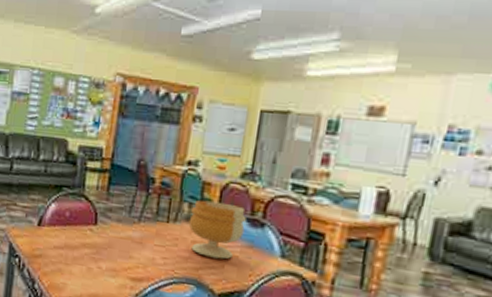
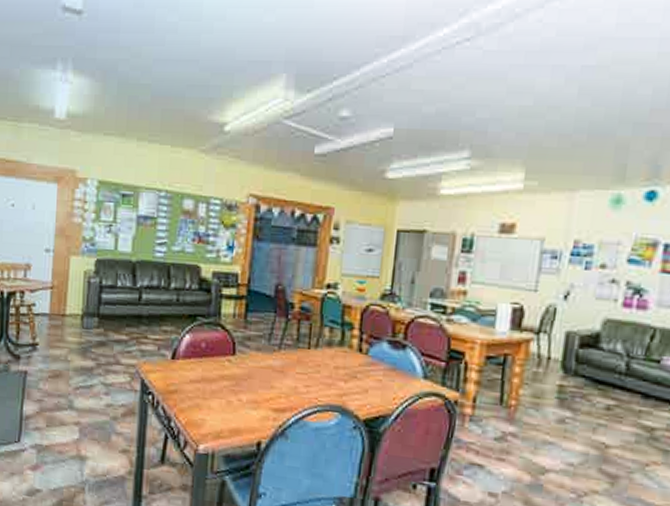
footed bowl: present [188,200,246,260] -> none [330,324,388,384]

